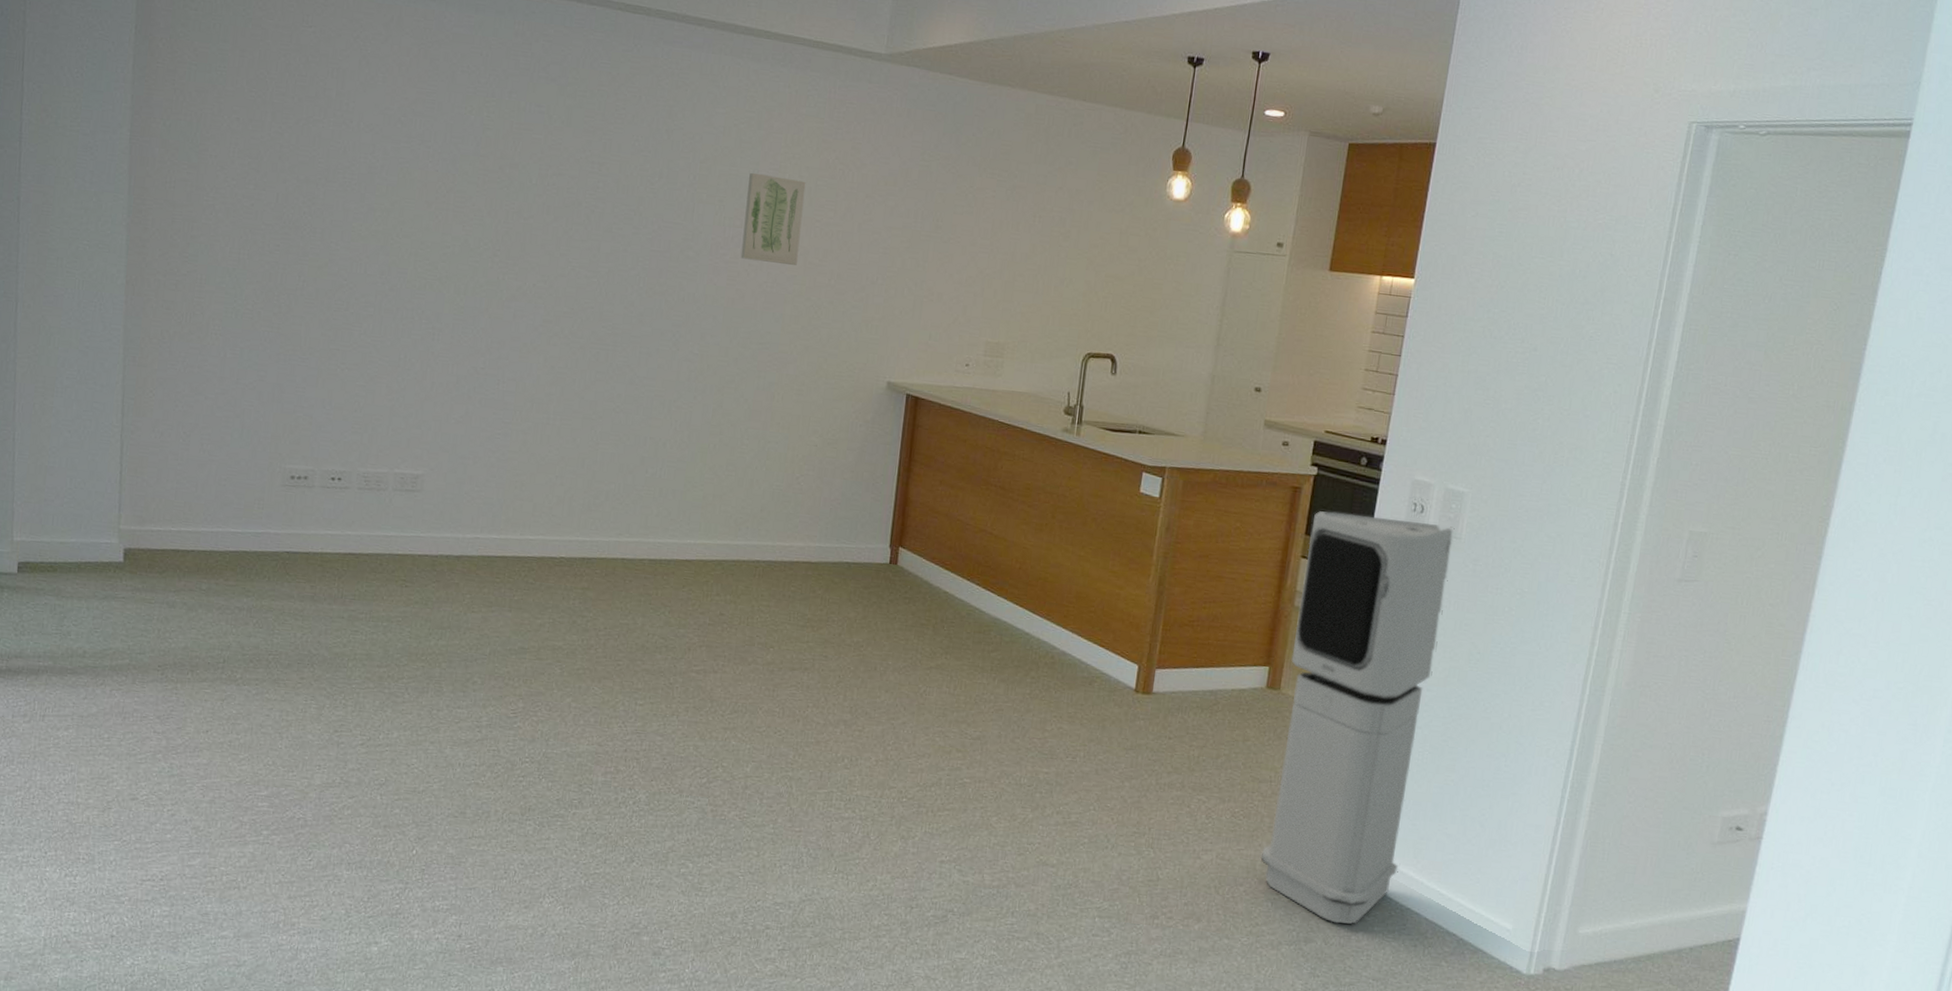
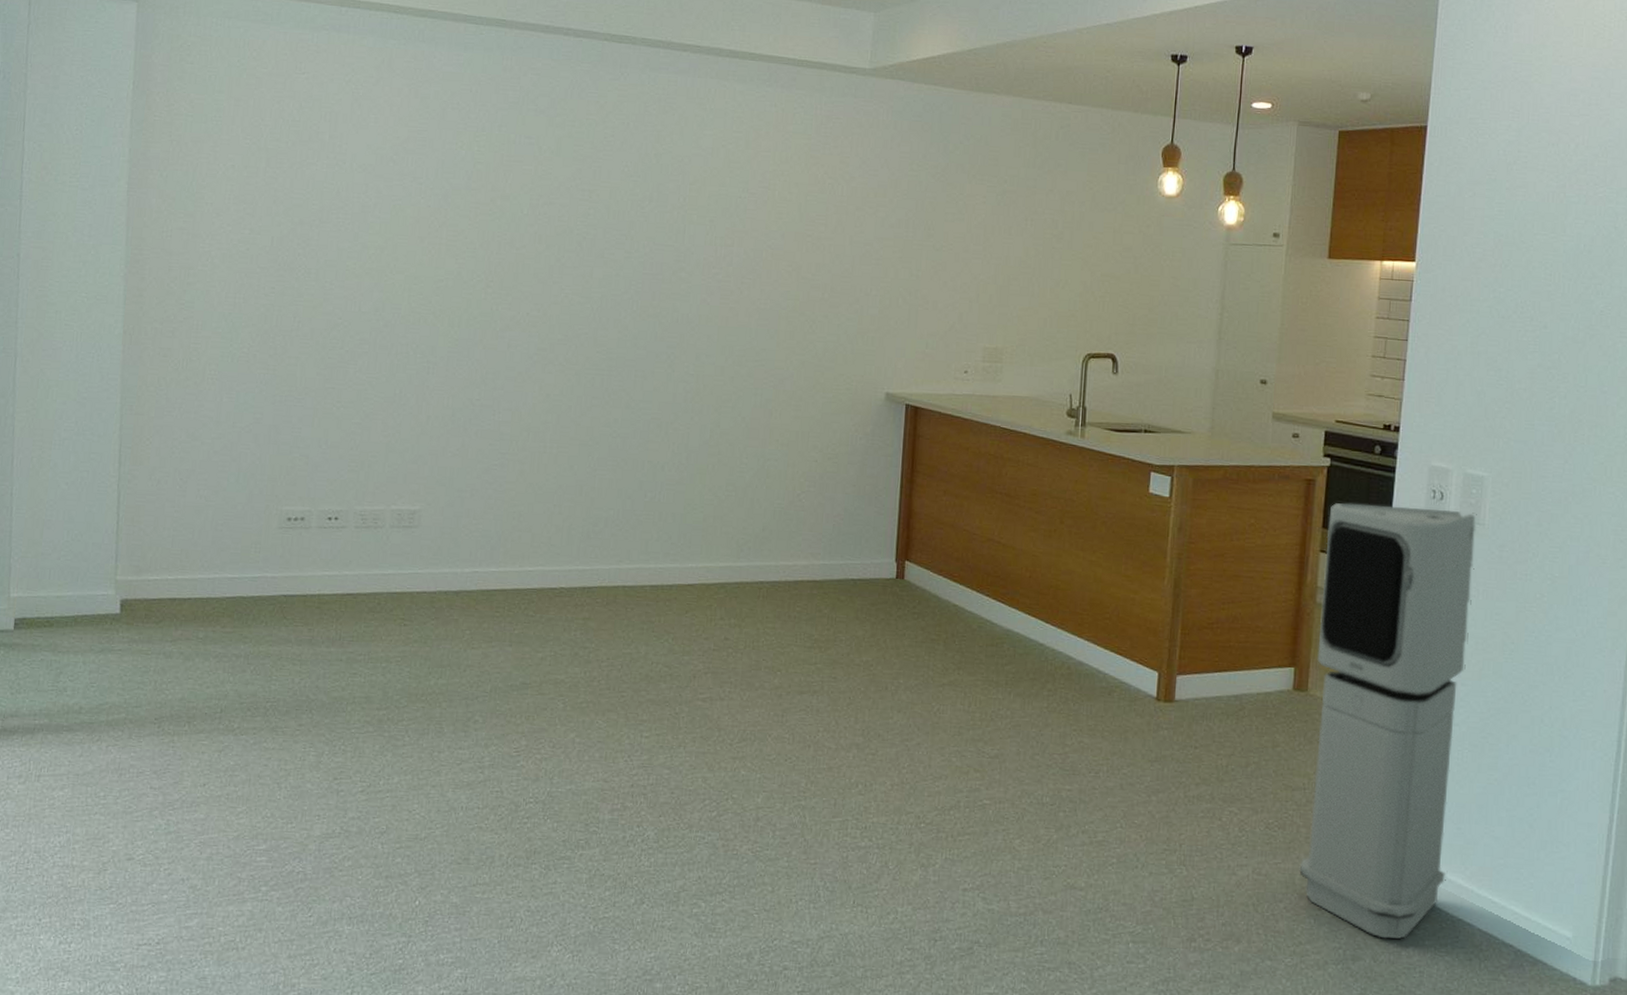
wall art: present [740,172,806,266] -> none [733,191,796,282]

